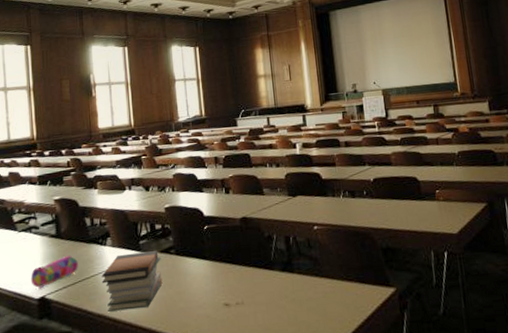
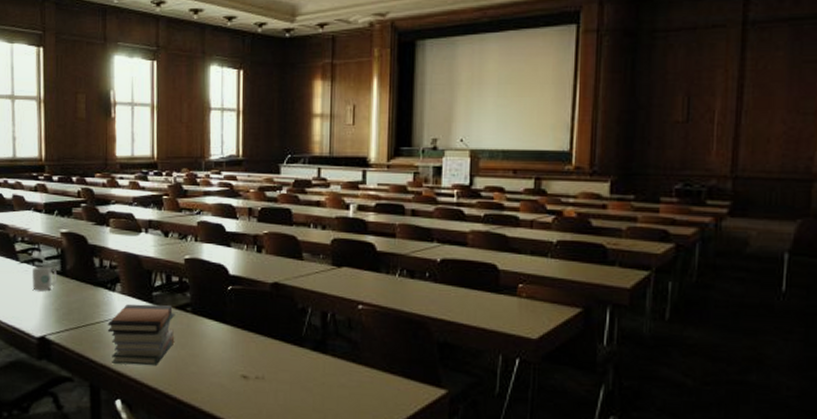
mug: none [29,231,54,256] -> present [31,266,58,291]
pencil case: present [30,255,78,288] -> none [31,296,83,327]

